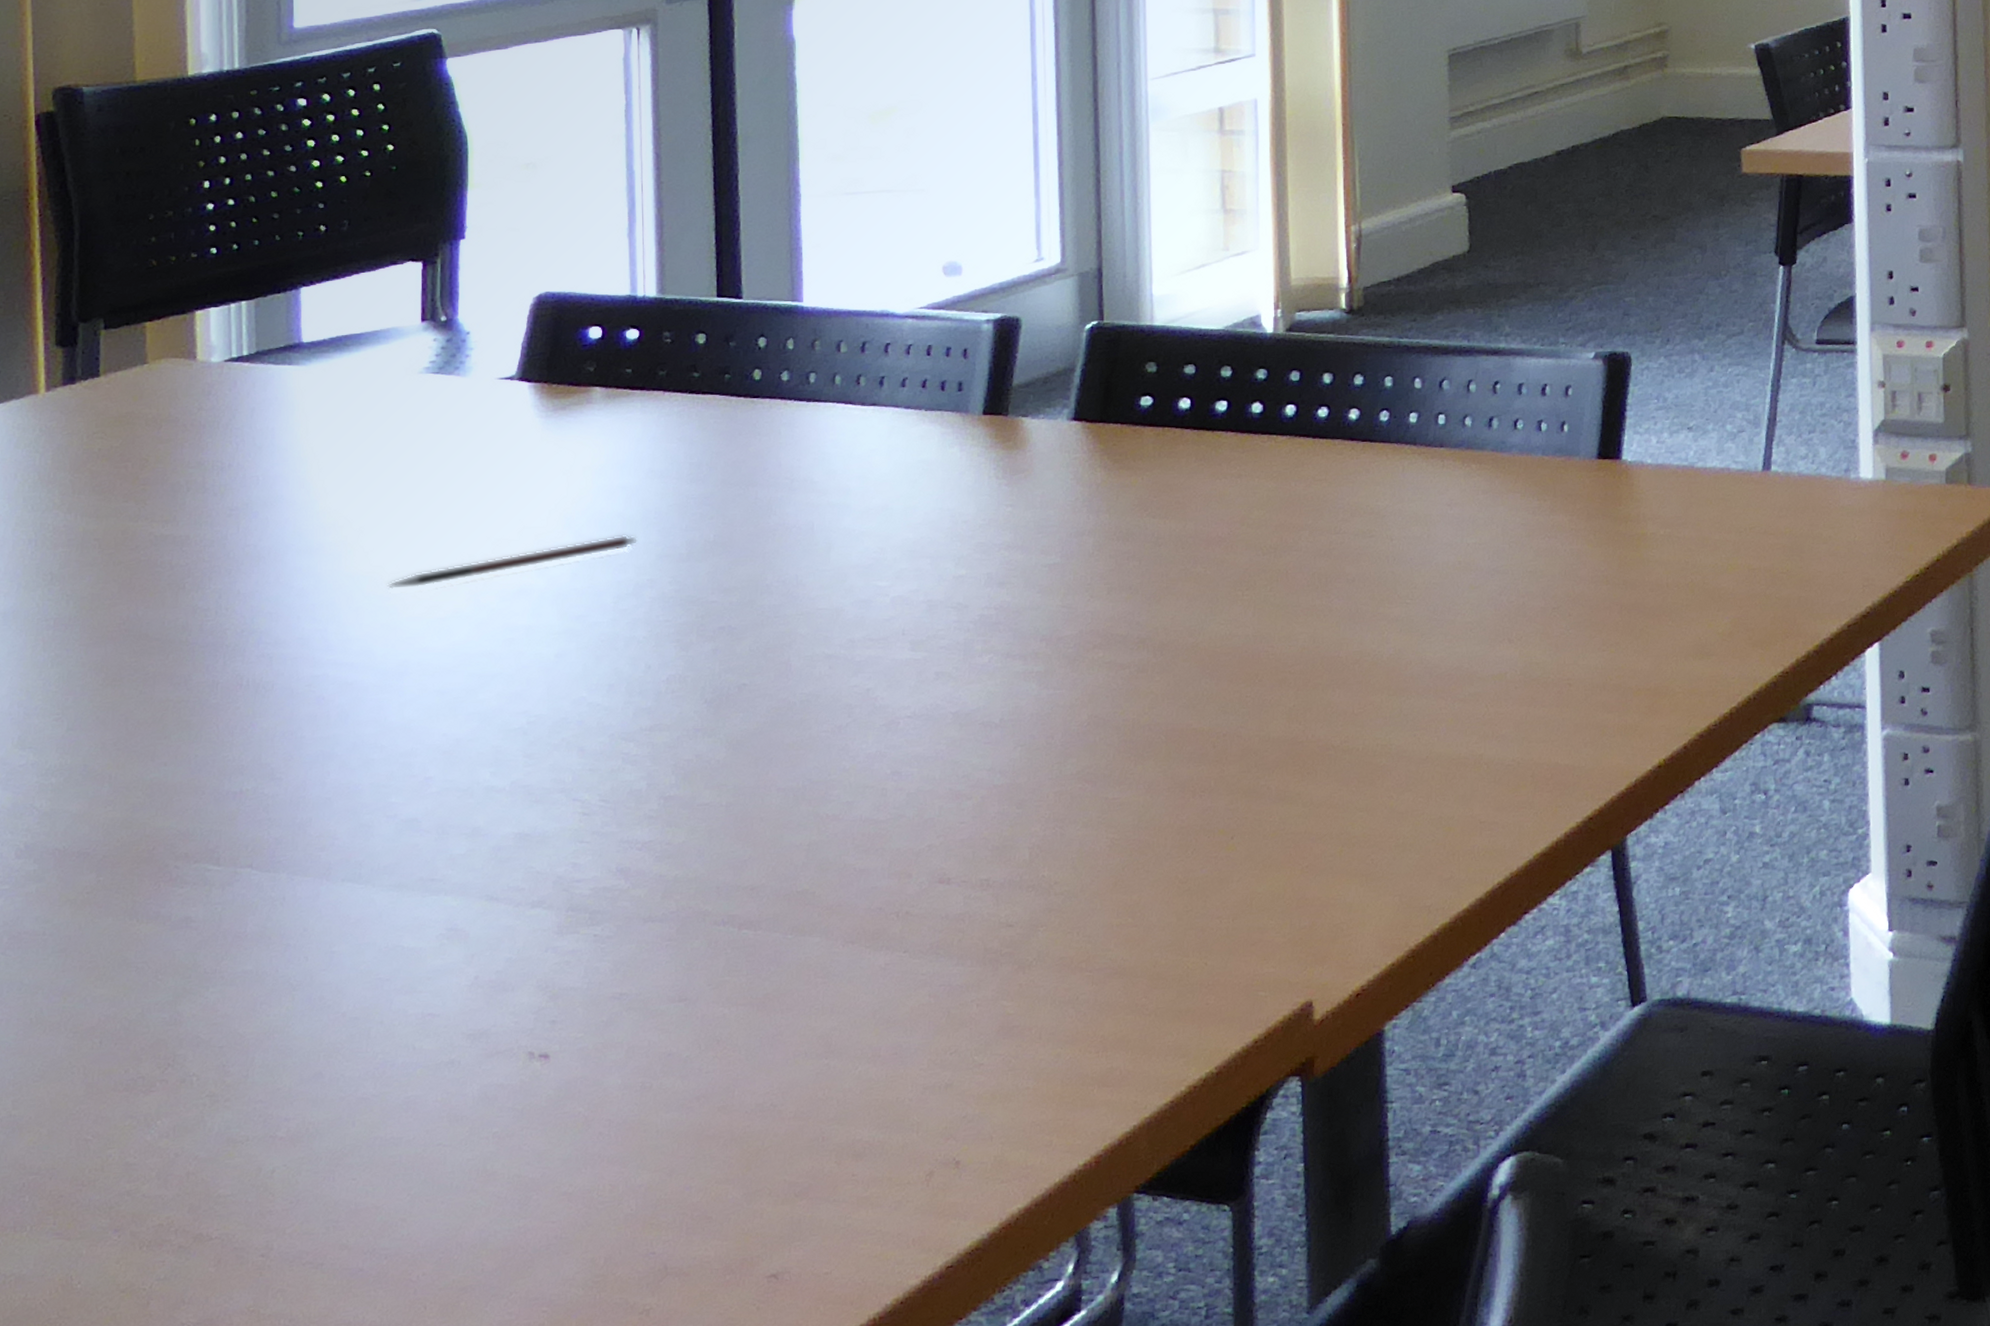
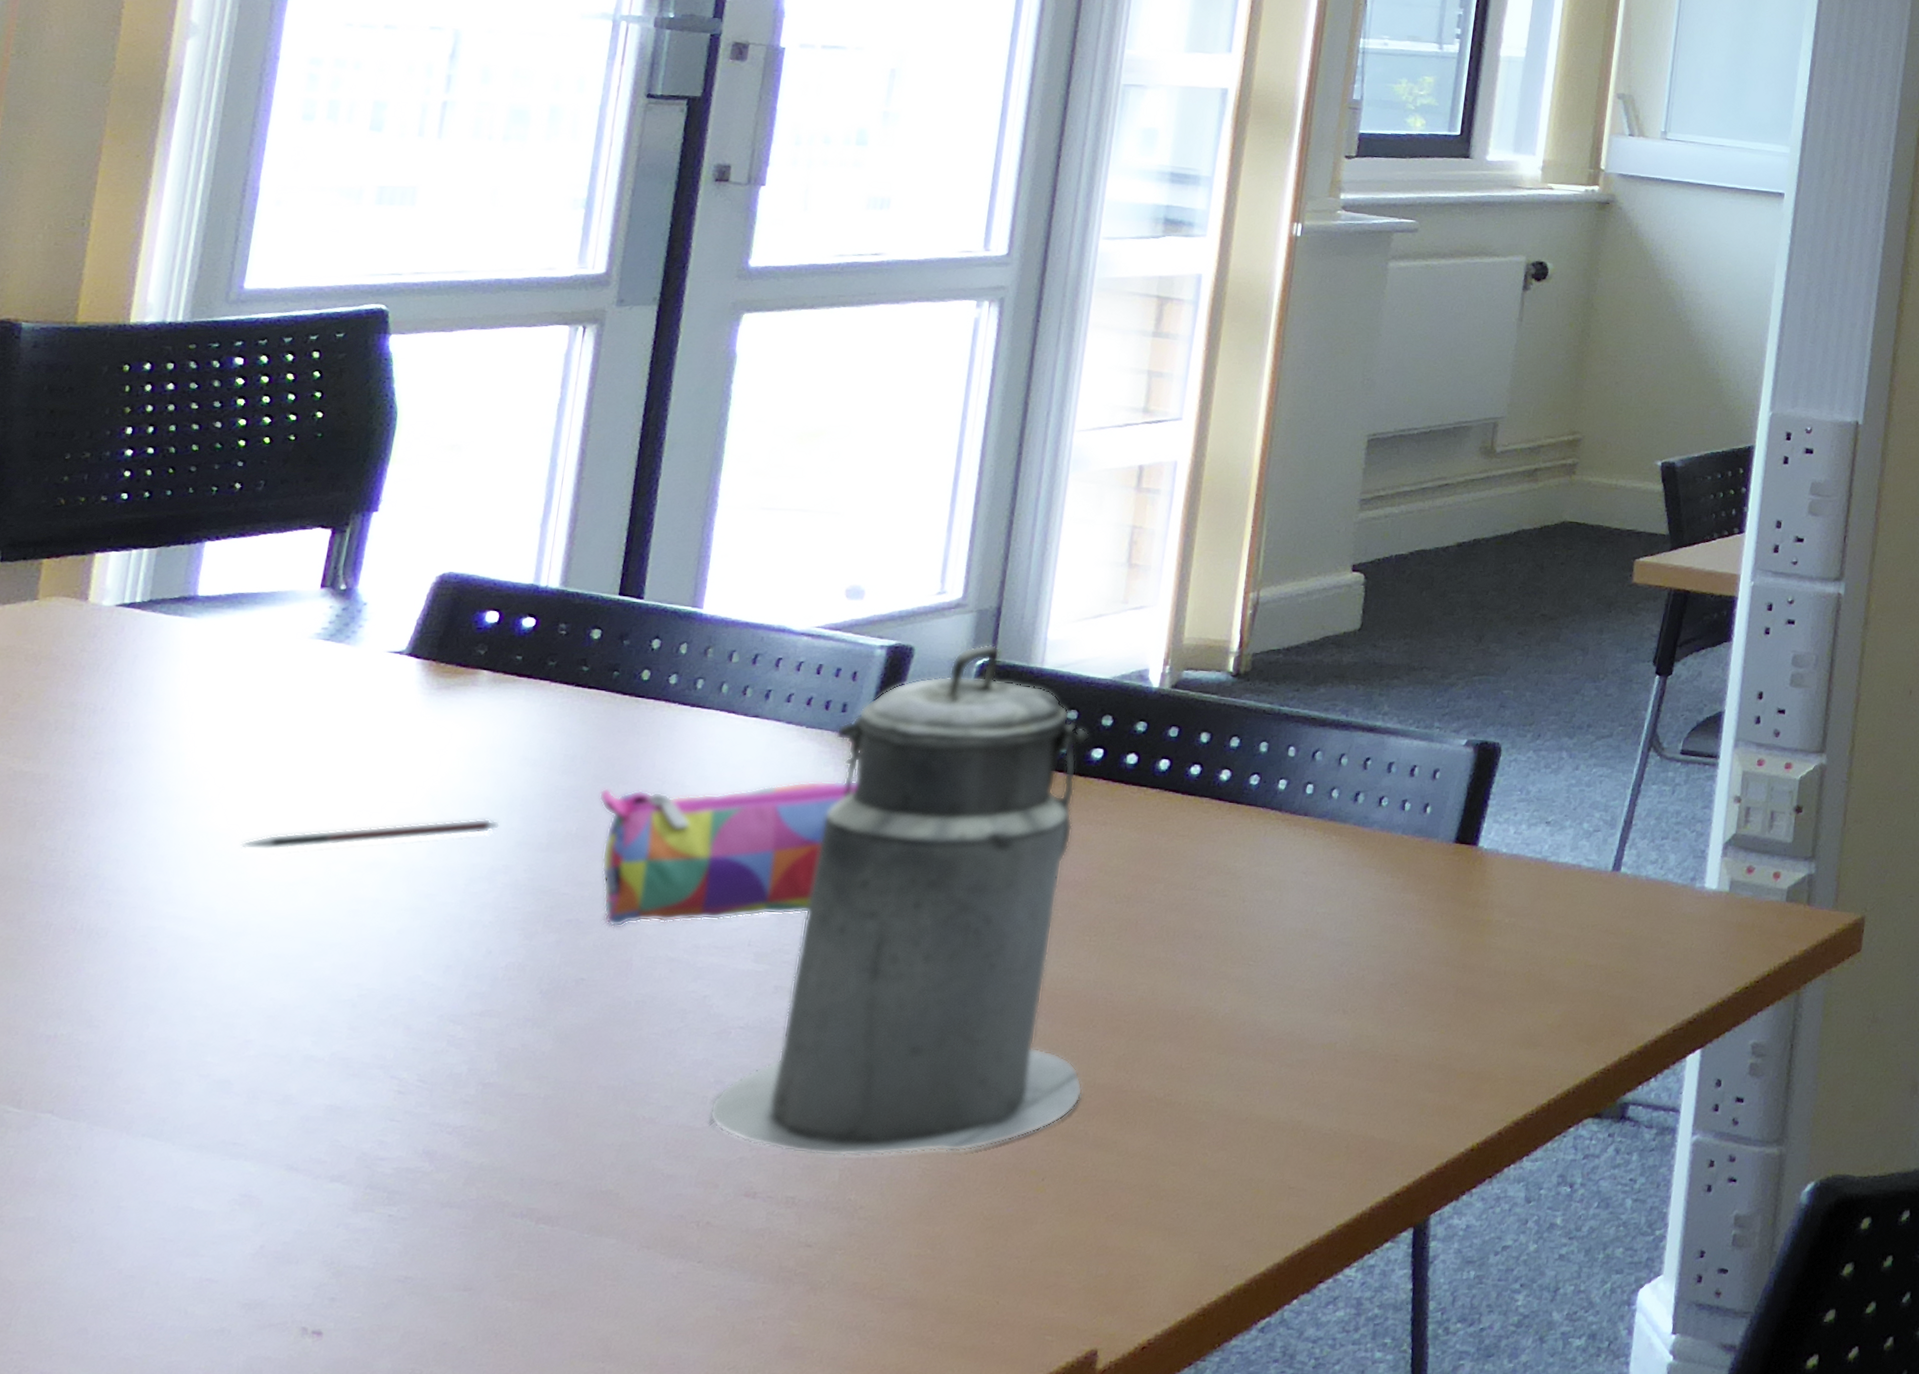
pencil case: none [730,460,985,630] -> present [598,780,857,927]
canister: none [891,306,1259,836] -> present [709,644,1090,1157]

